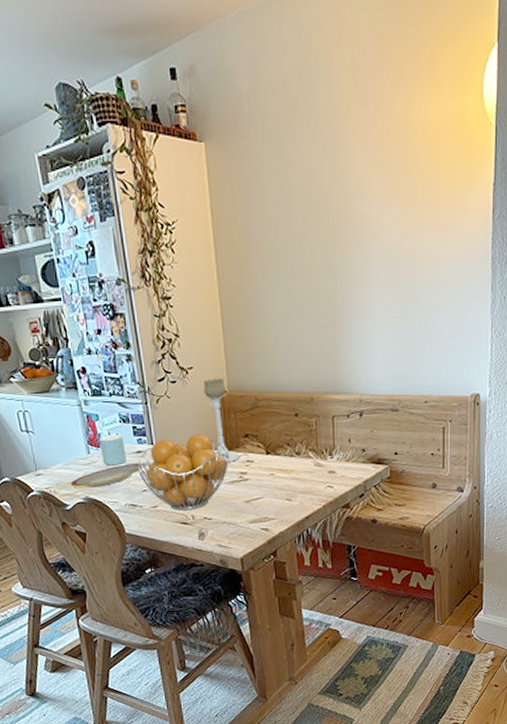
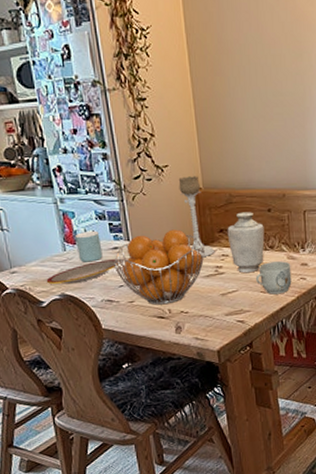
vase: none [252,416,291,480] -> present [227,212,265,273]
mug: none [280,468,318,503] -> present [255,261,292,295]

